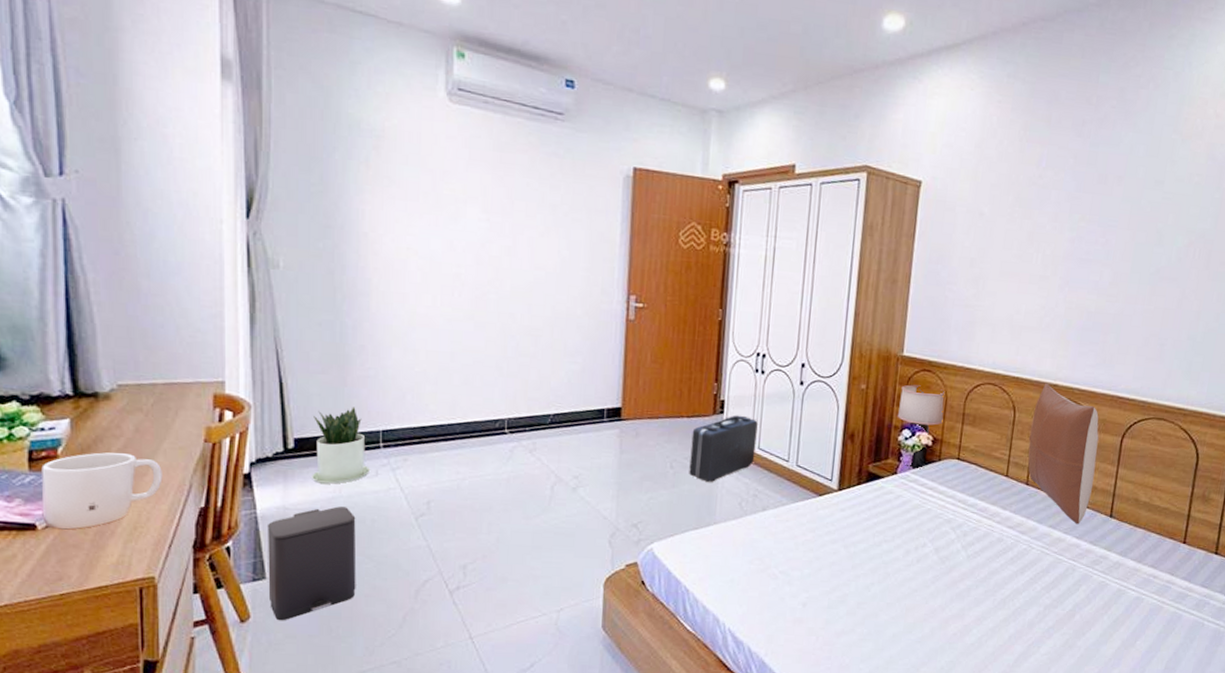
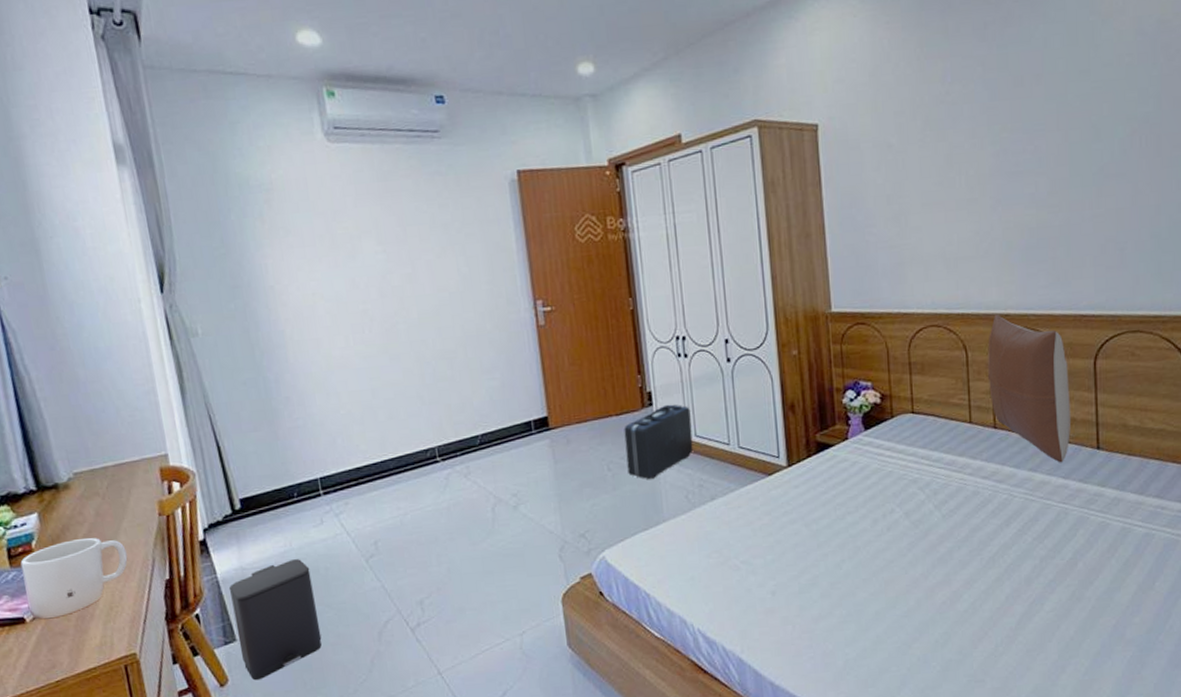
planter: present [312,407,371,484] -> none [254,459,316,540]
table lamp: present [897,384,944,468] -> none [836,340,888,431]

